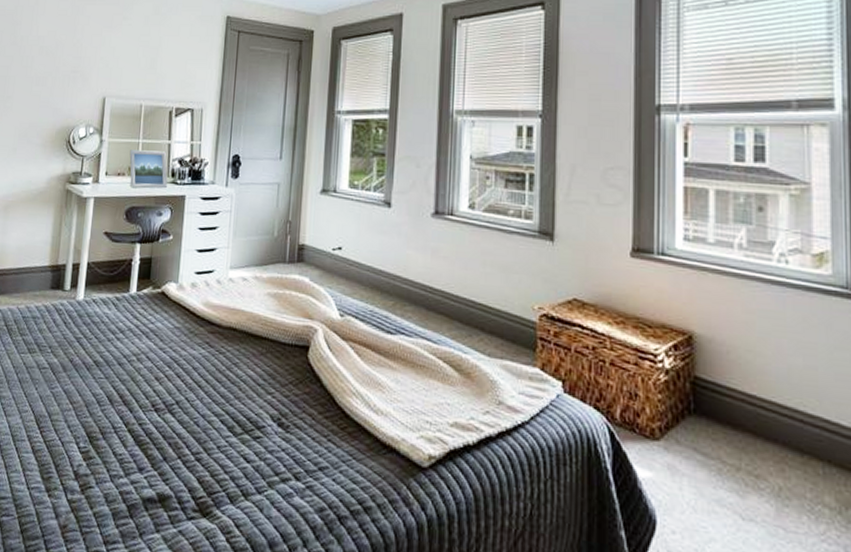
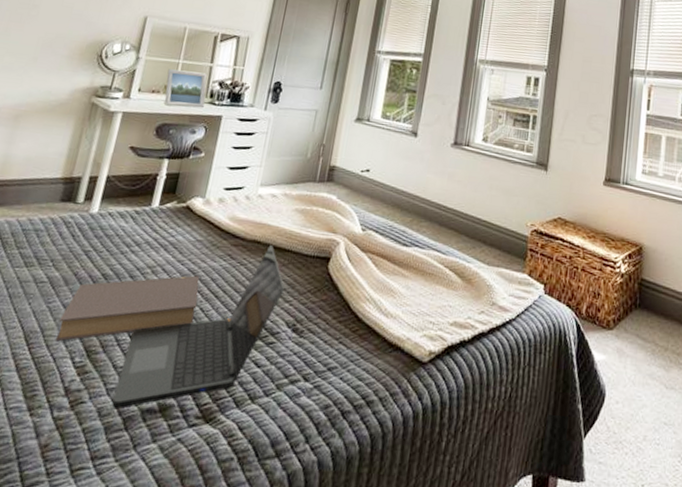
book: none [61,363,183,427] -> present [55,275,200,342]
laptop: none [116,333,266,495] -> present [111,245,286,408]

